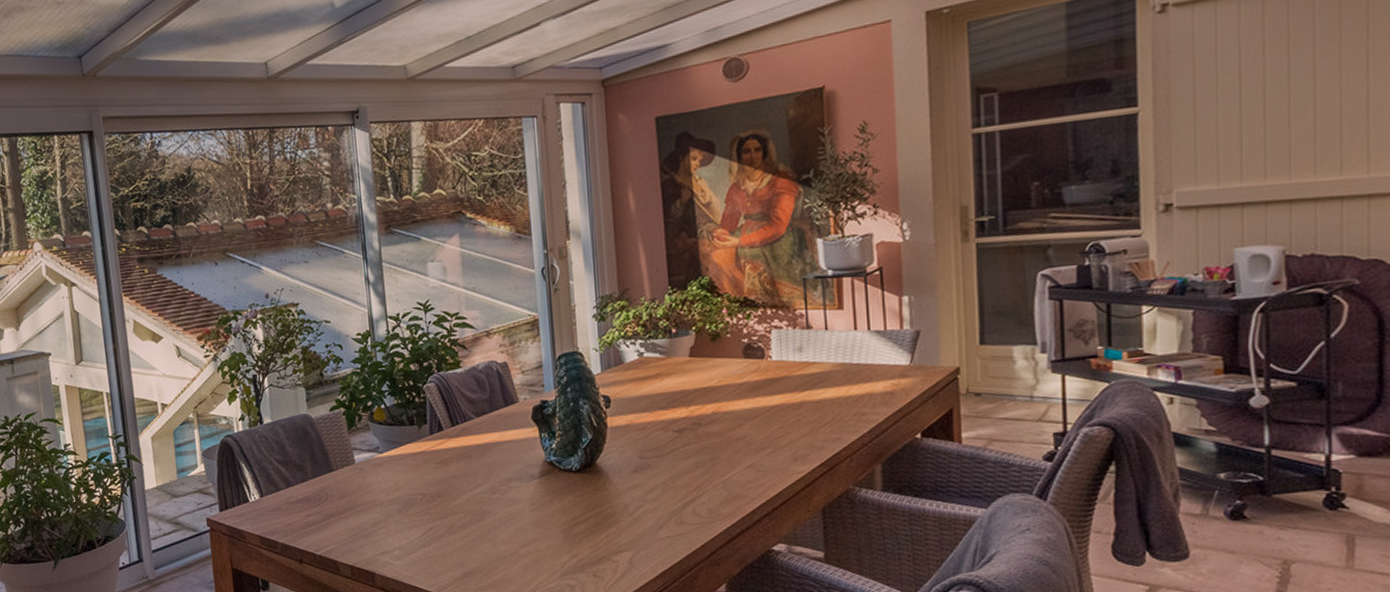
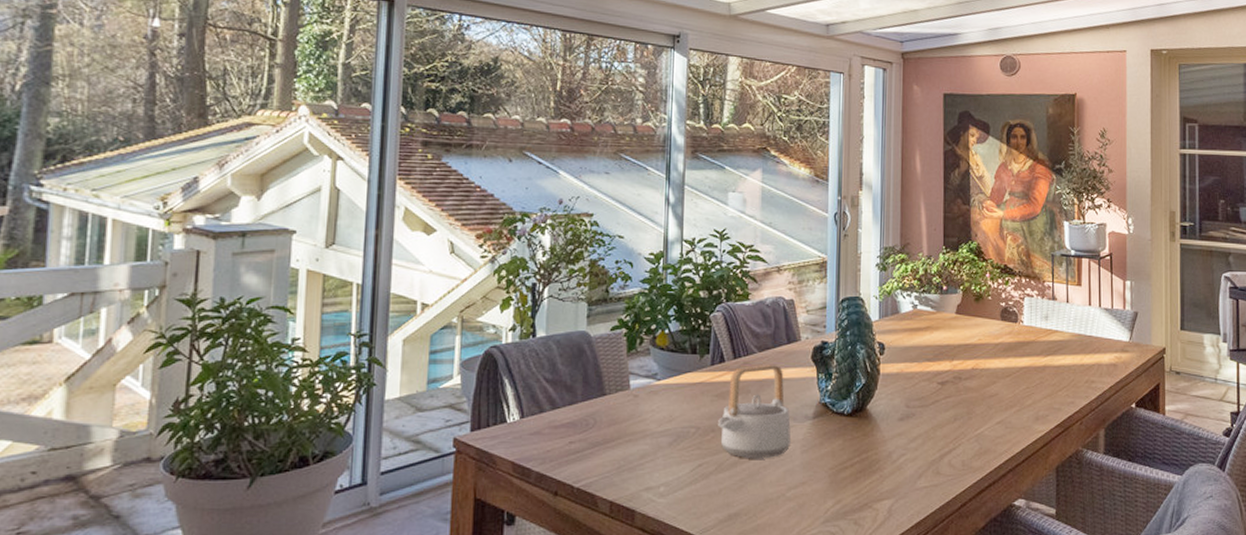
teapot: none [443,428,519,520] -> present [718,365,791,458]

